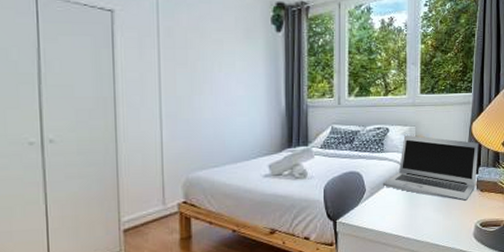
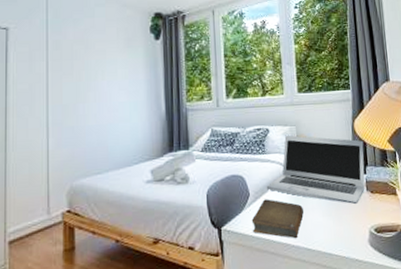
book: none [366,194,417,231] -> present [251,199,305,239]

